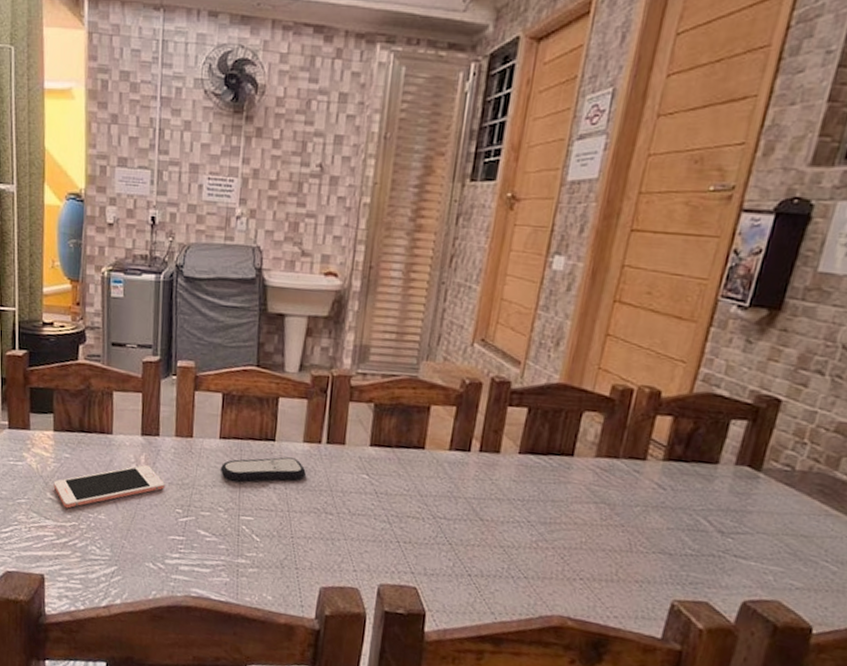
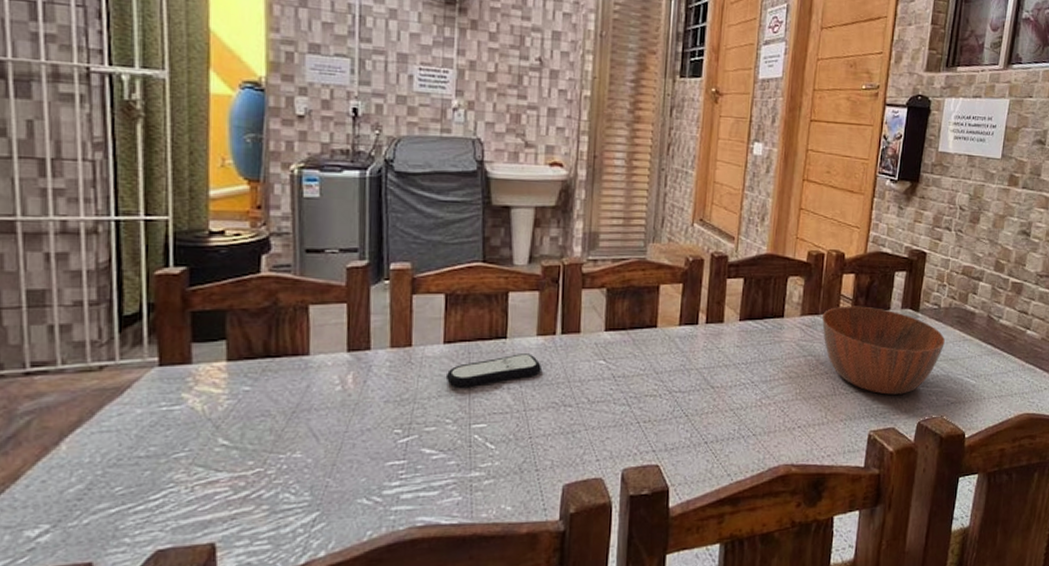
cell phone: present [53,465,165,509] -> none [228,385,379,453]
bowl: none [622,452,797,567] -> present [822,306,945,395]

